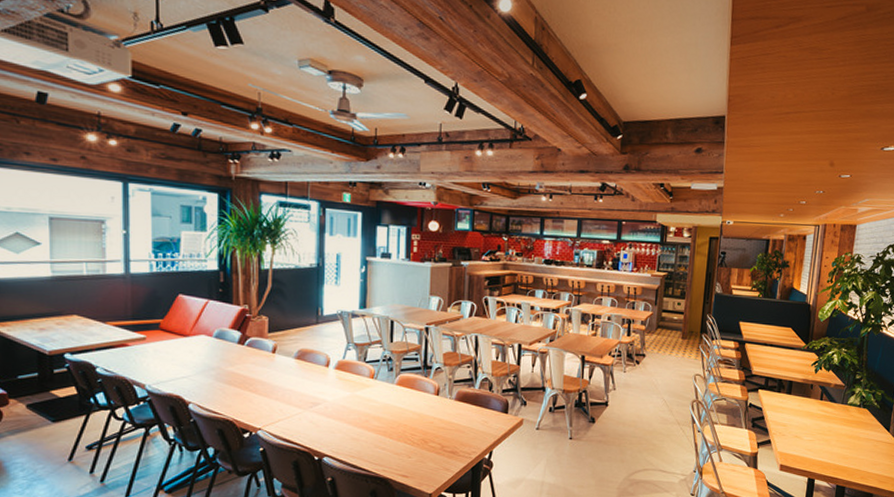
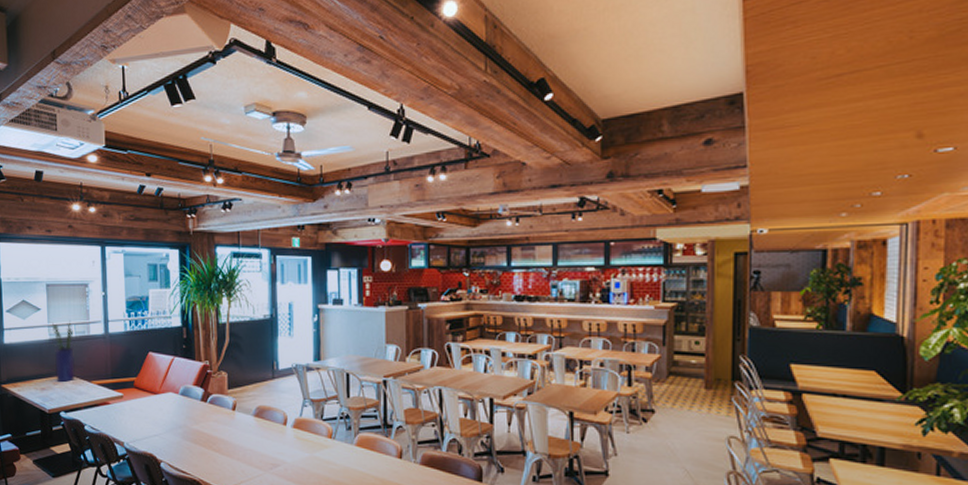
vase: none [55,258,85,323] -> present [51,321,75,383]

